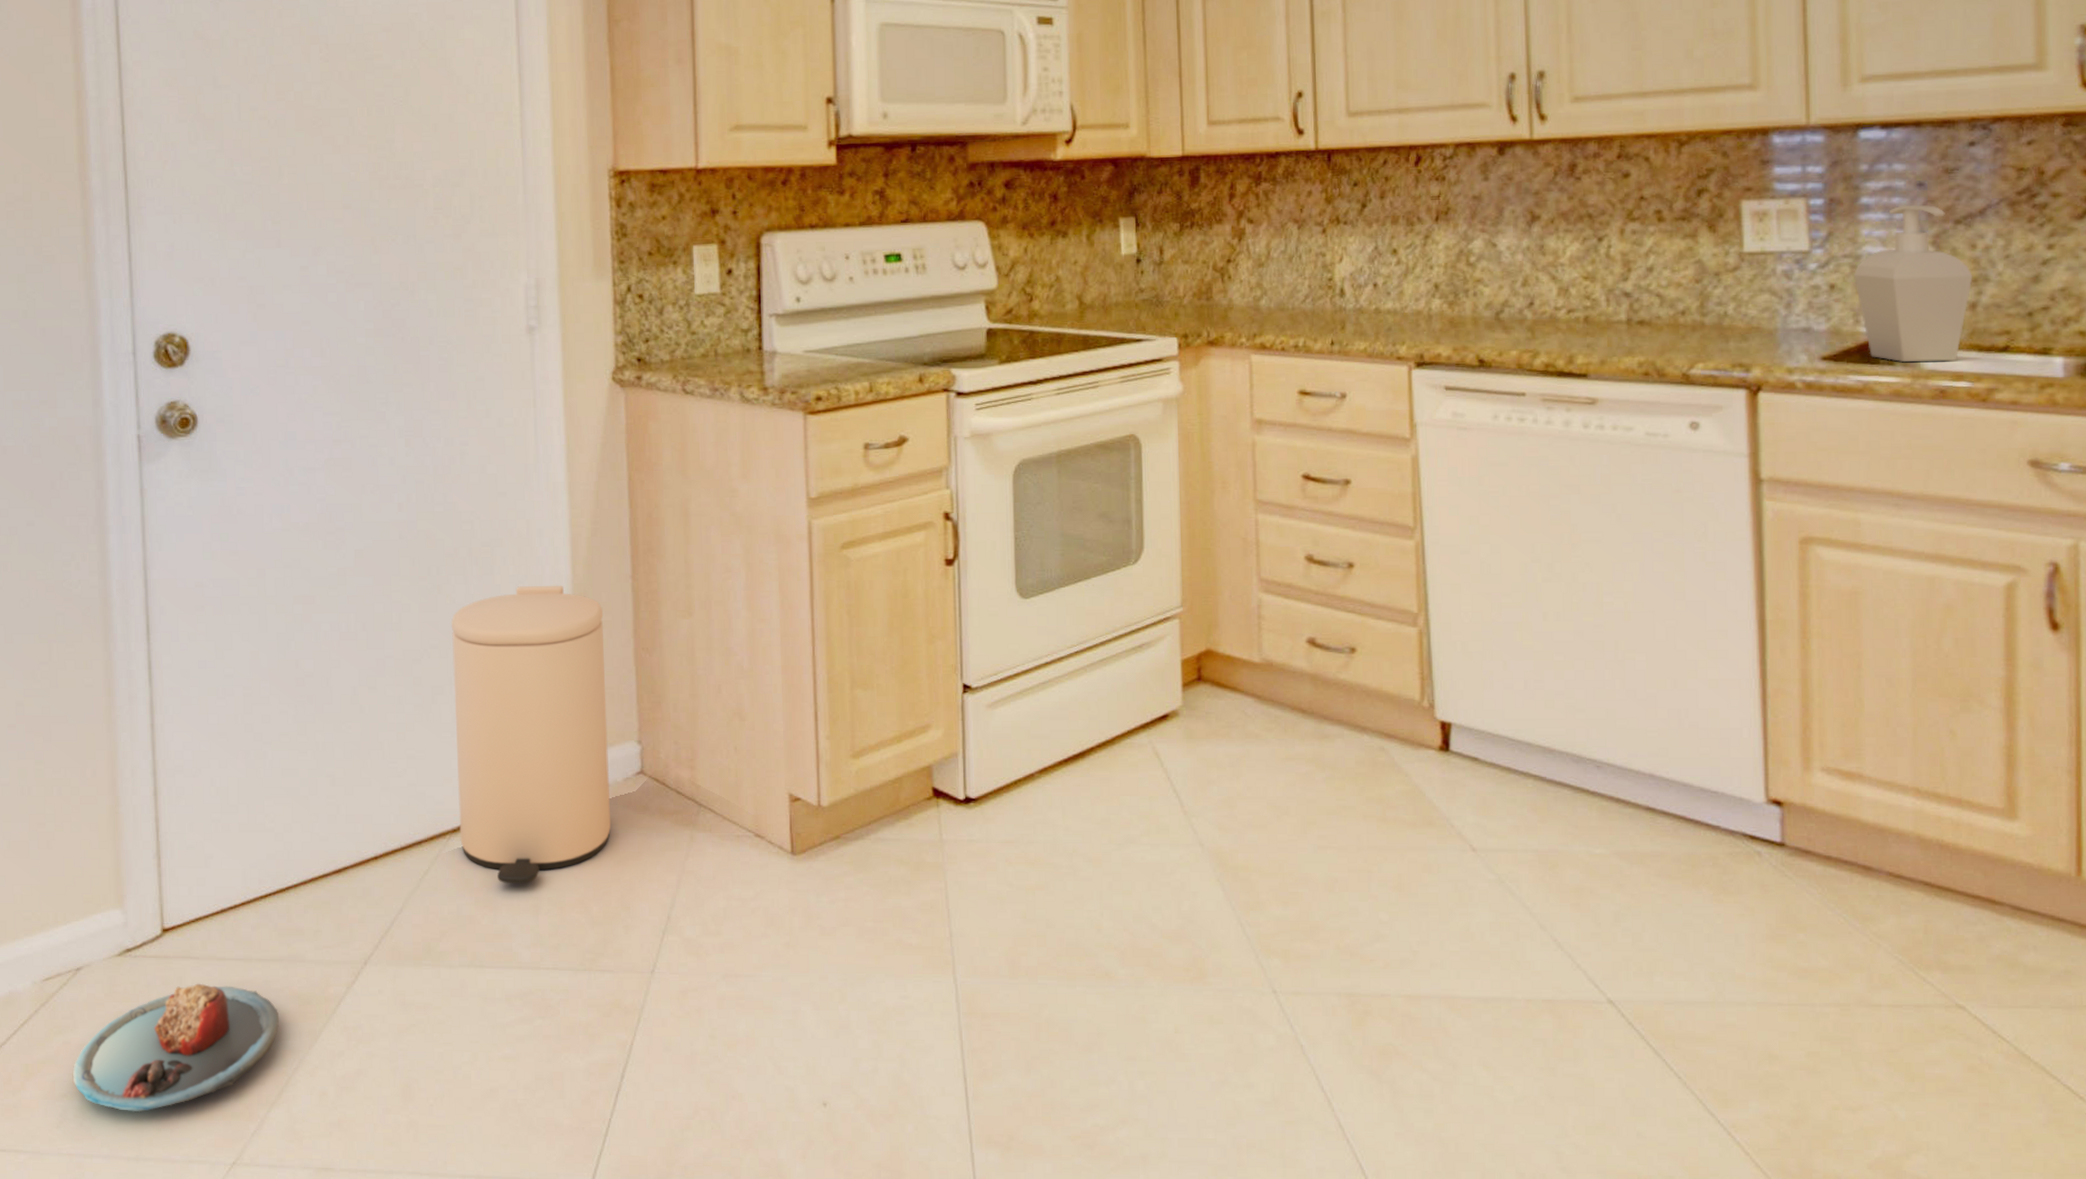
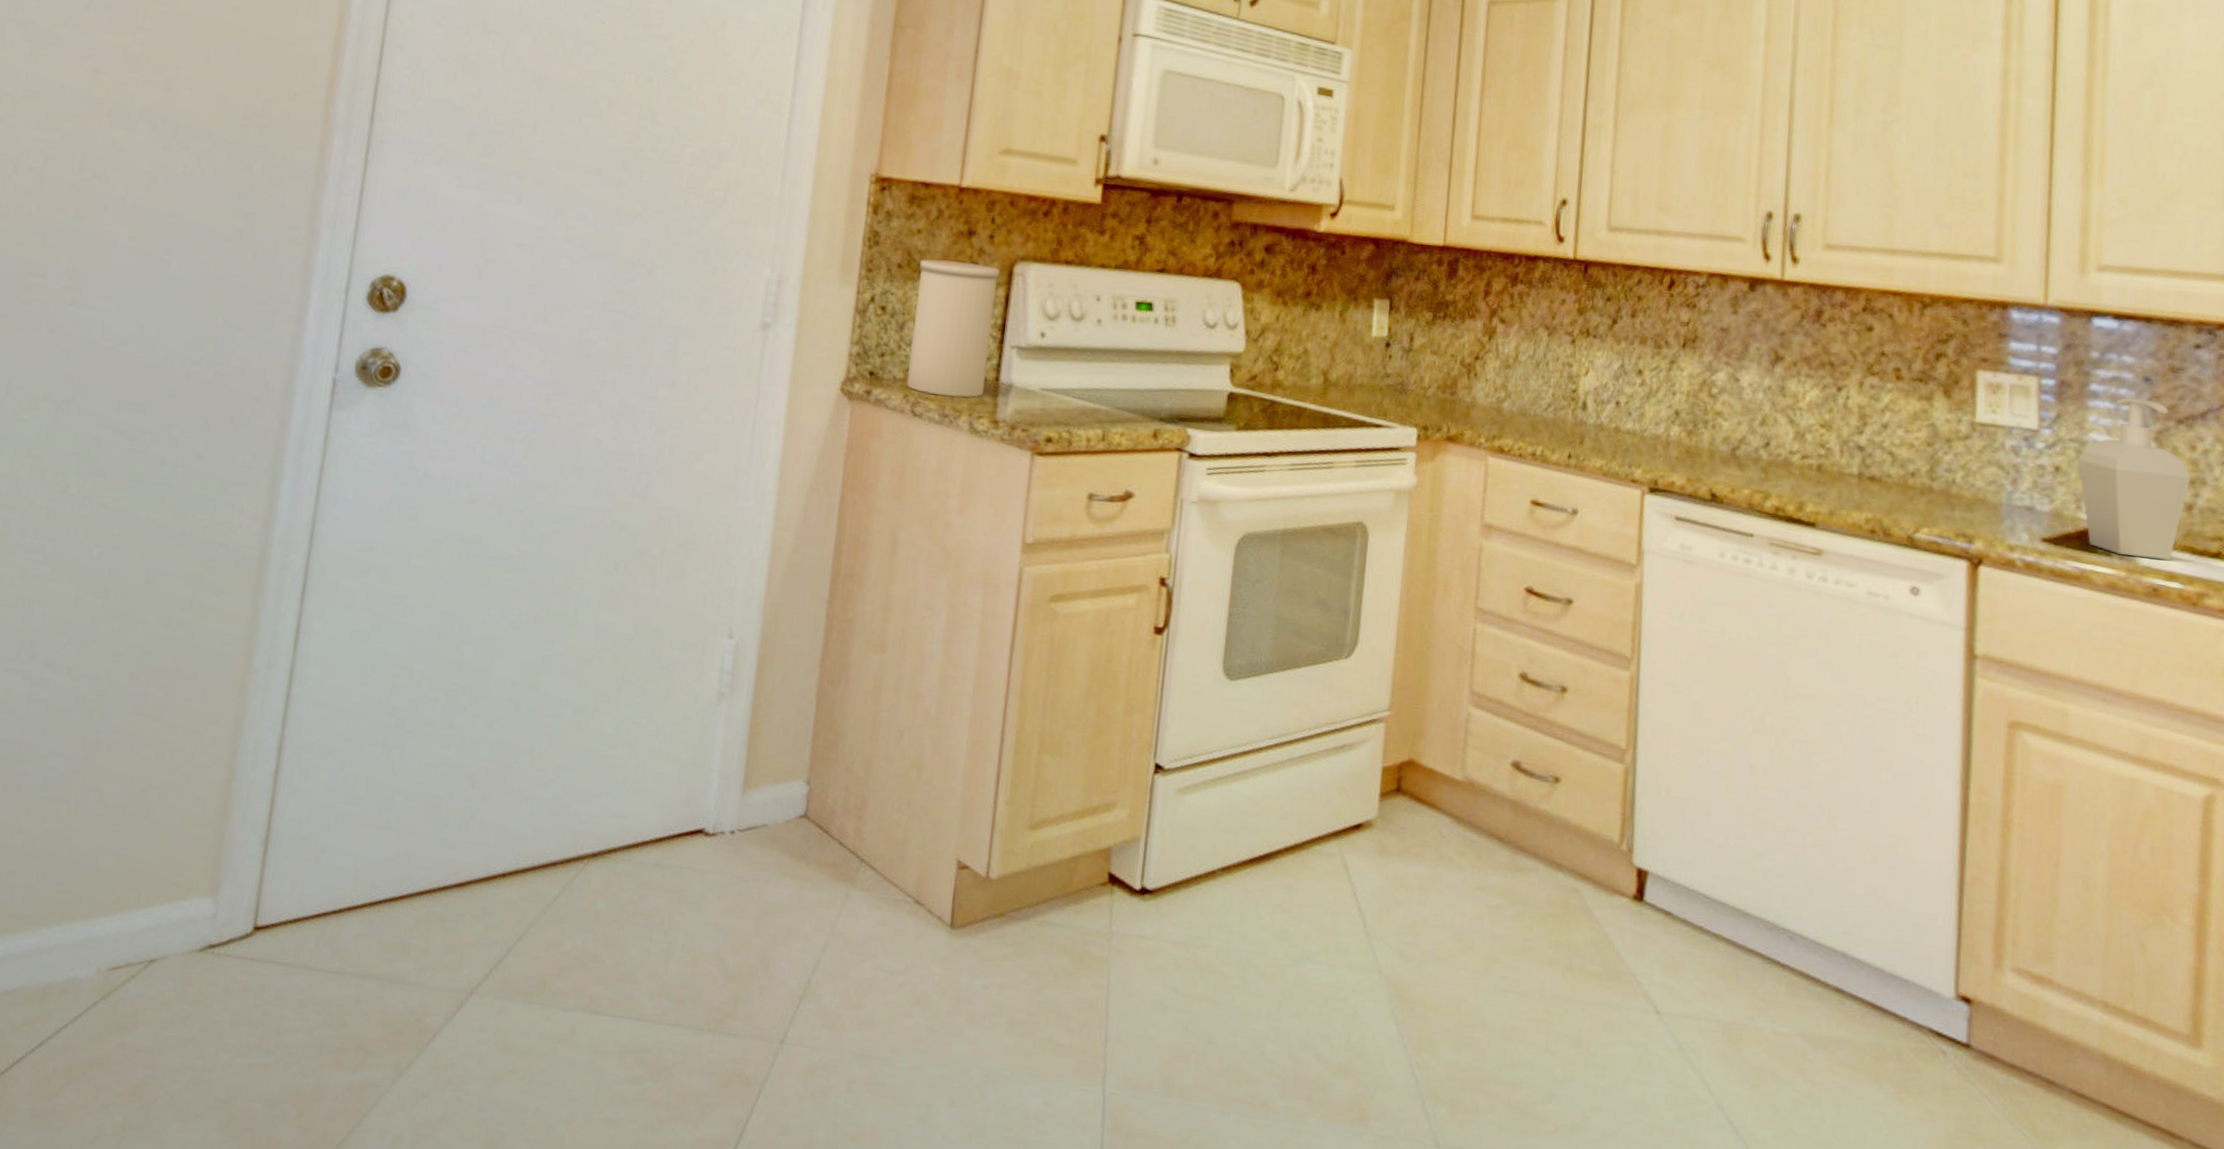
pet bowl: present [72,983,279,1113] -> none [119,993,365,1137]
pedal bin: present [451,586,611,883] -> none [598,596,792,925]
canister: none [669,240,750,371] -> present [907,259,1000,398]

